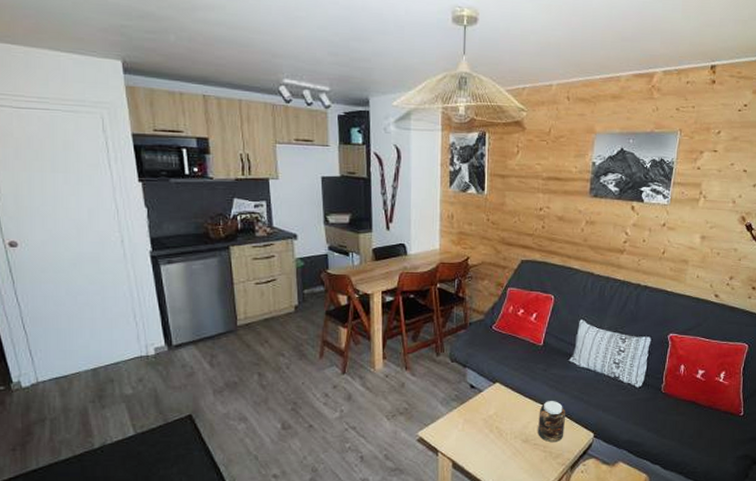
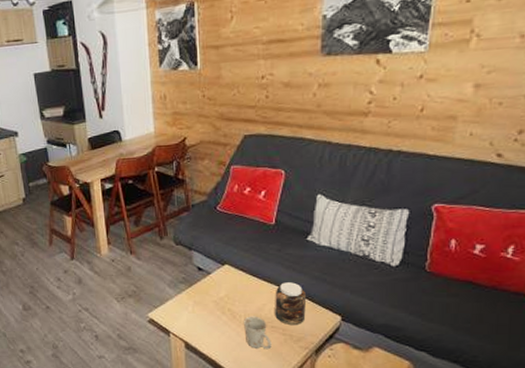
mug: none [509,434,533,467] -> present [244,316,272,350]

